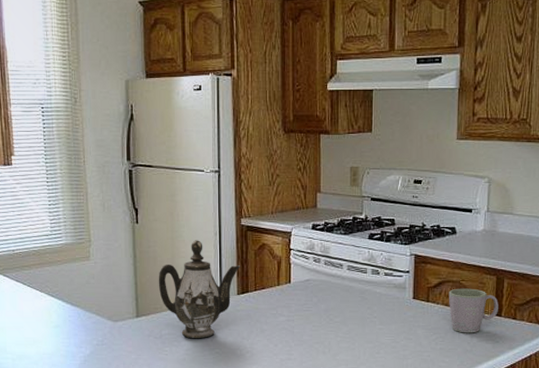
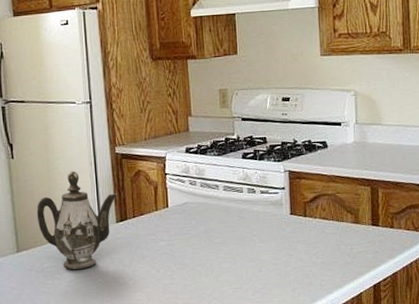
mug: present [448,288,499,333] -> none [325,200,375,246]

